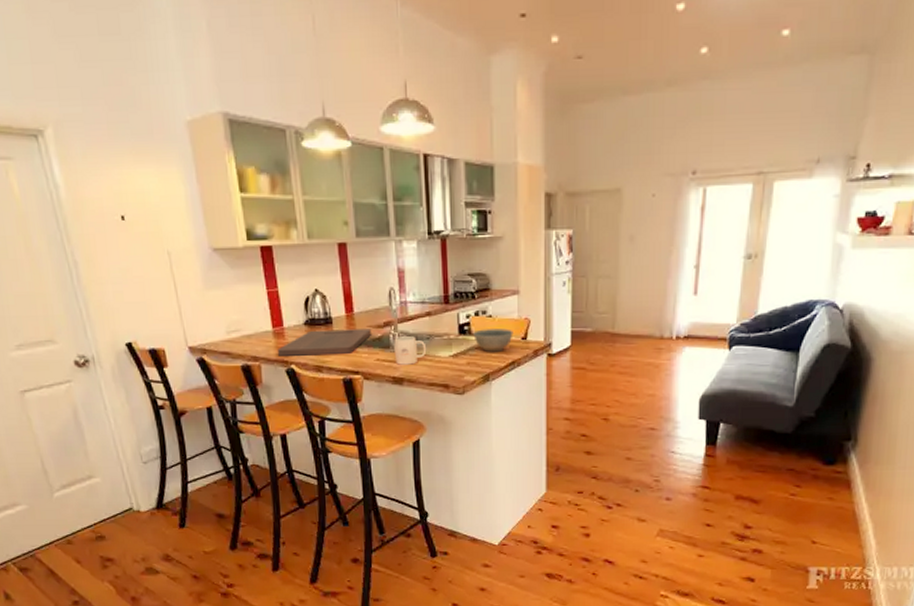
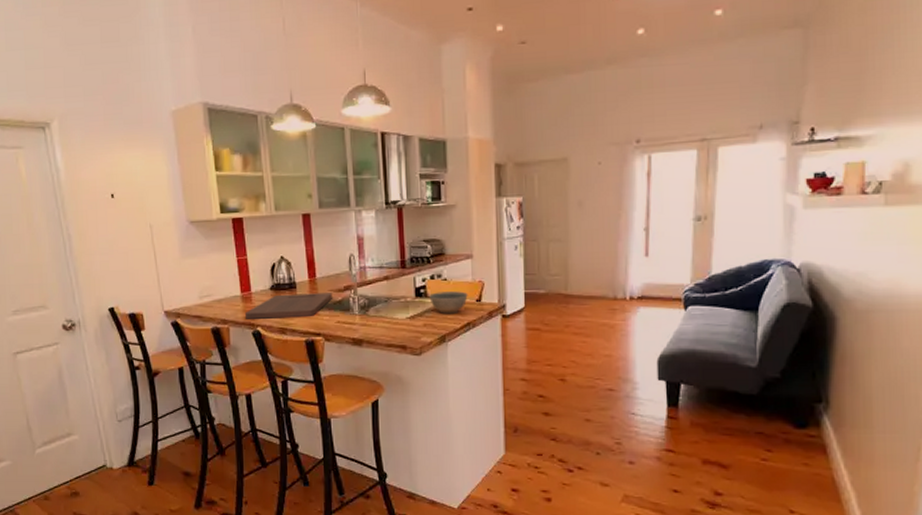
mug: present [394,336,427,365] -> none [354,299,385,327]

